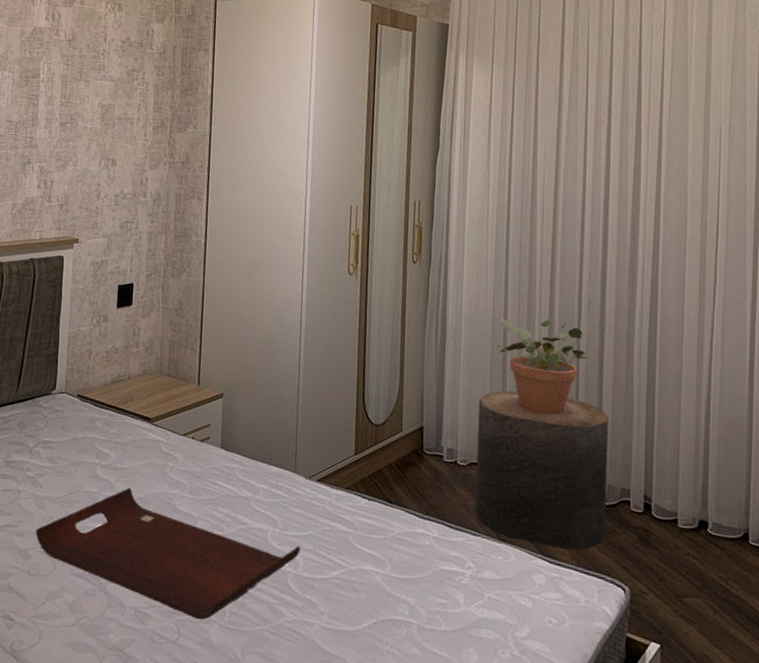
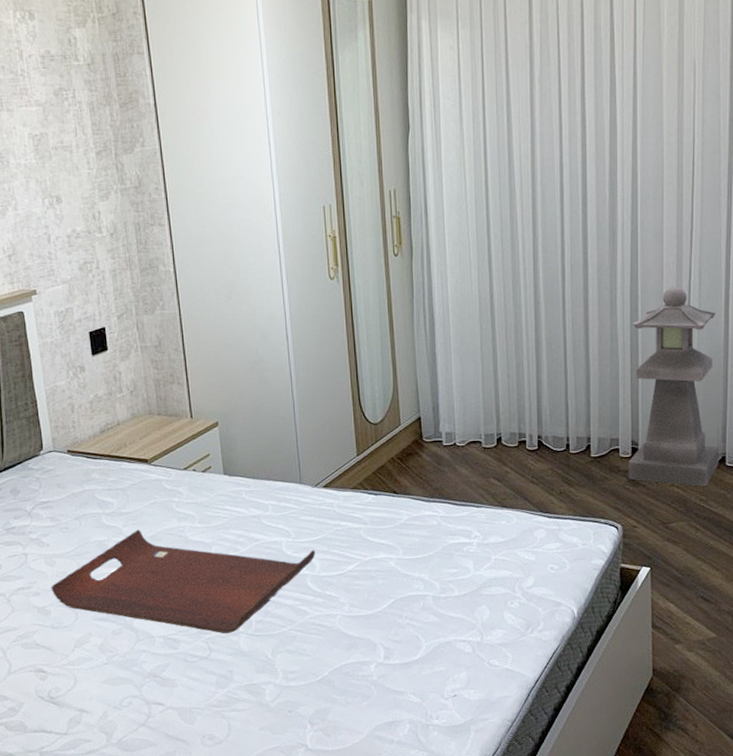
stool: present [475,390,609,550] -> none [471,363,597,503]
potted plant: present [489,318,589,415] -> none [478,289,575,383]
lantern: none [639,340,741,563] -> present [628,286,719,486]

